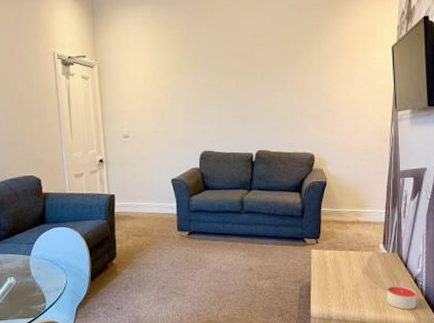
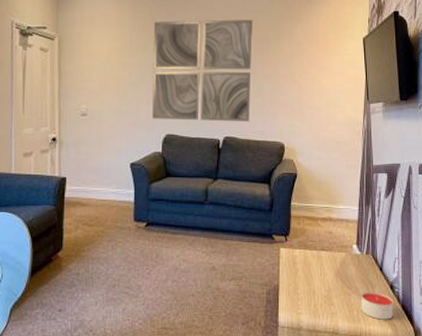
wall art: none [186,34,282,137] -> present [152,19,253,122]

